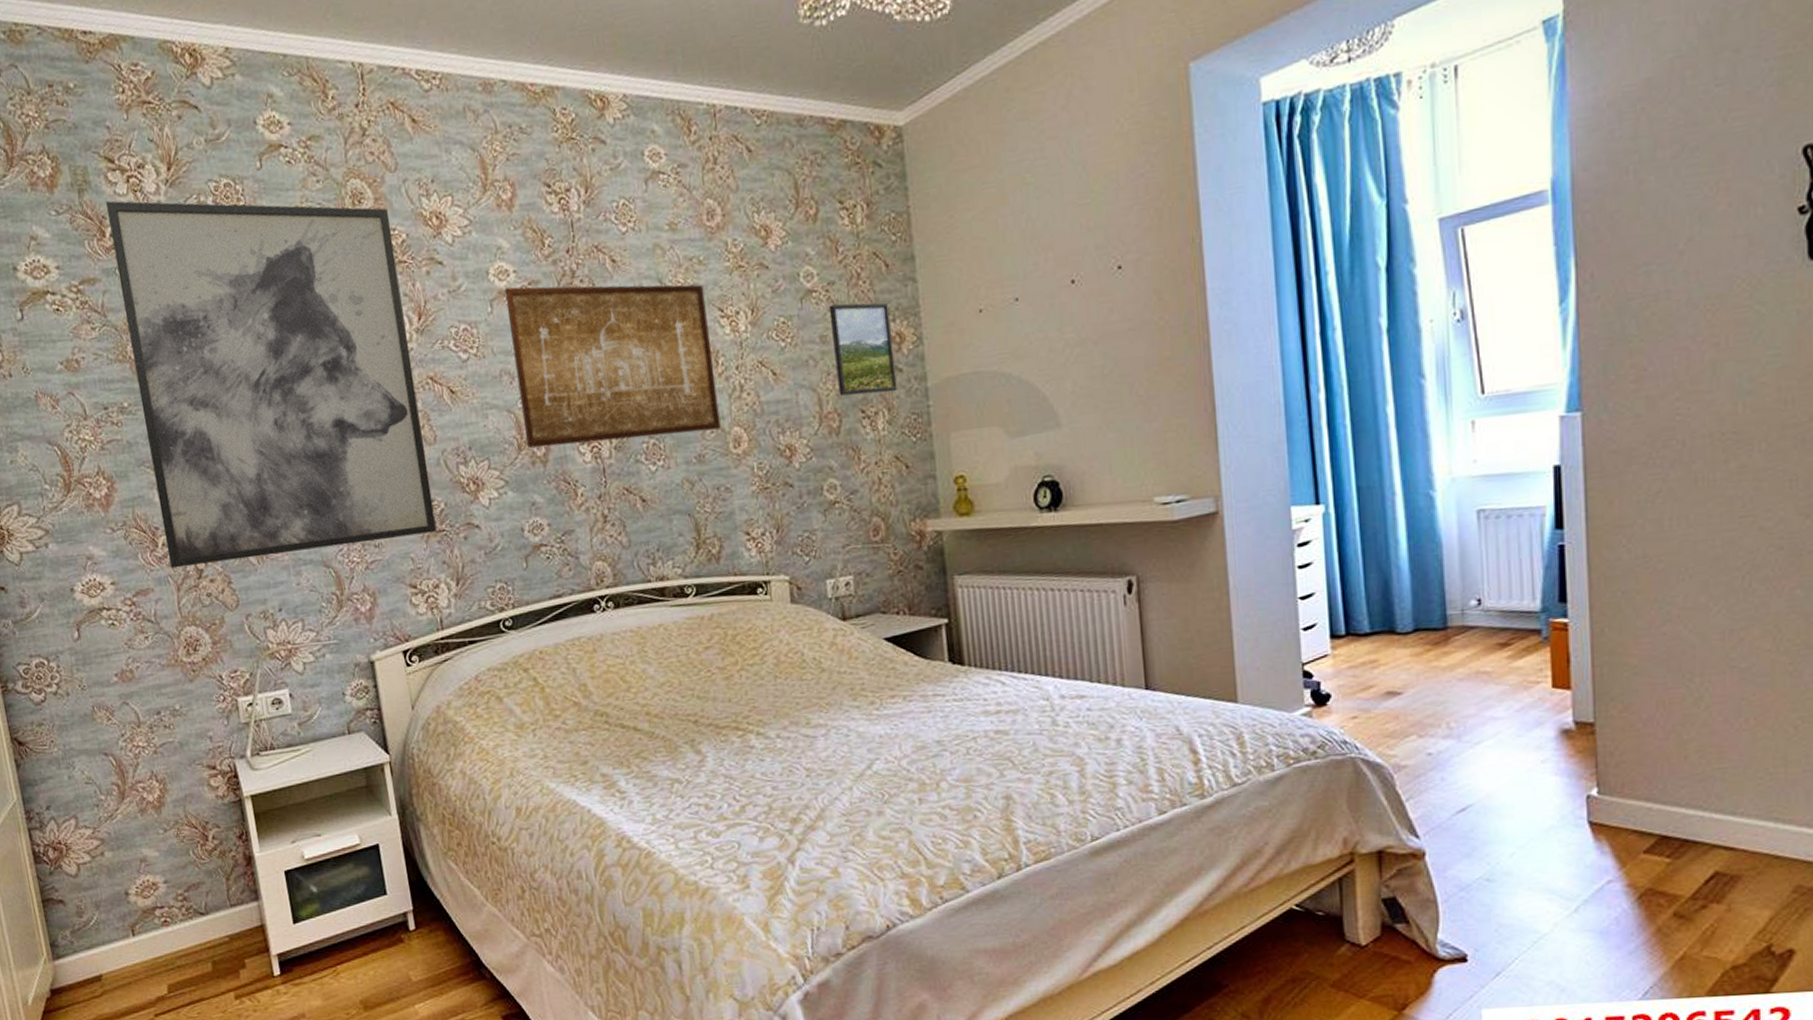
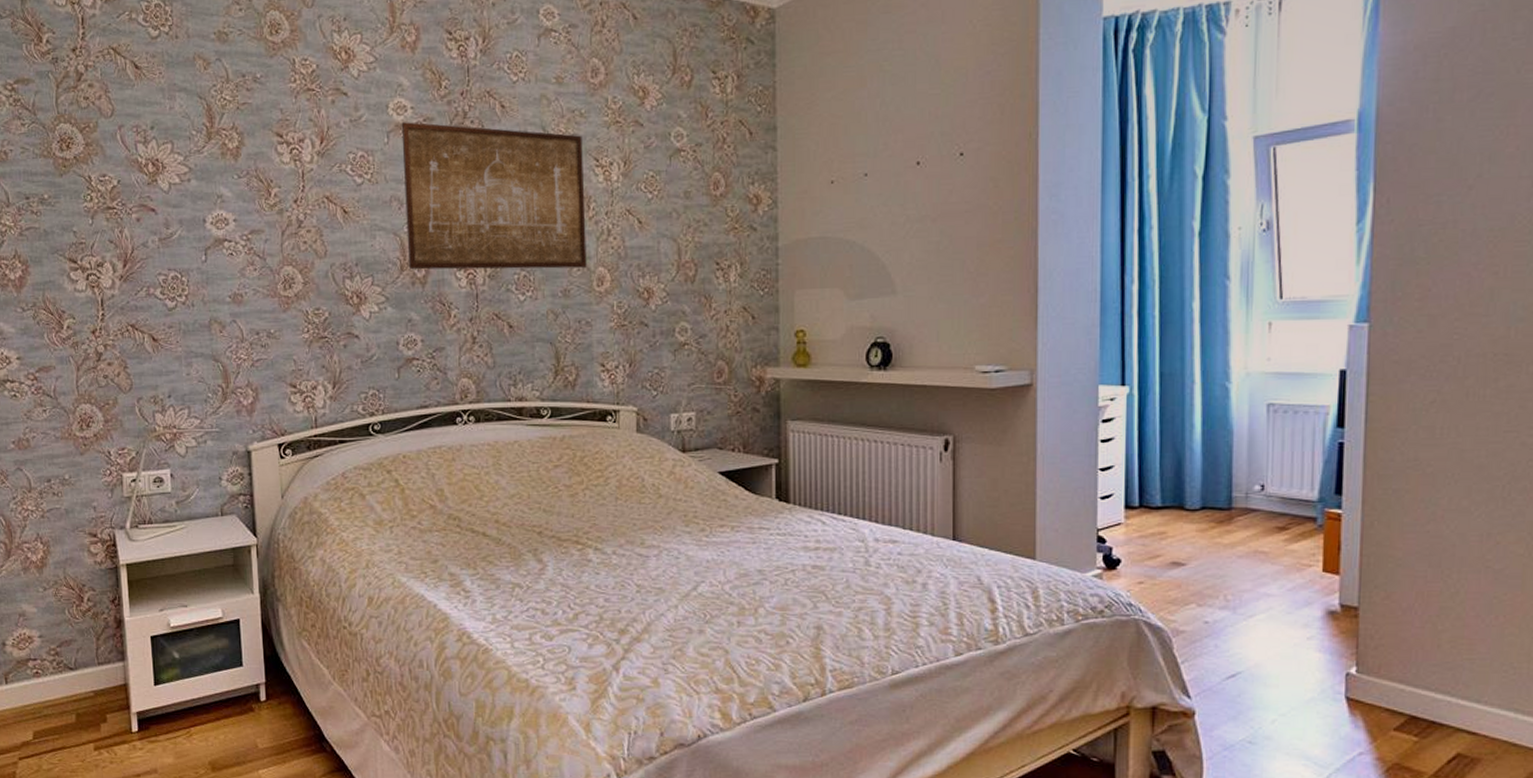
wall art: present [106,200,437,569] -> none [46,10,319,350]
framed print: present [828,302,897,396] -> none [694,164,750,249]

